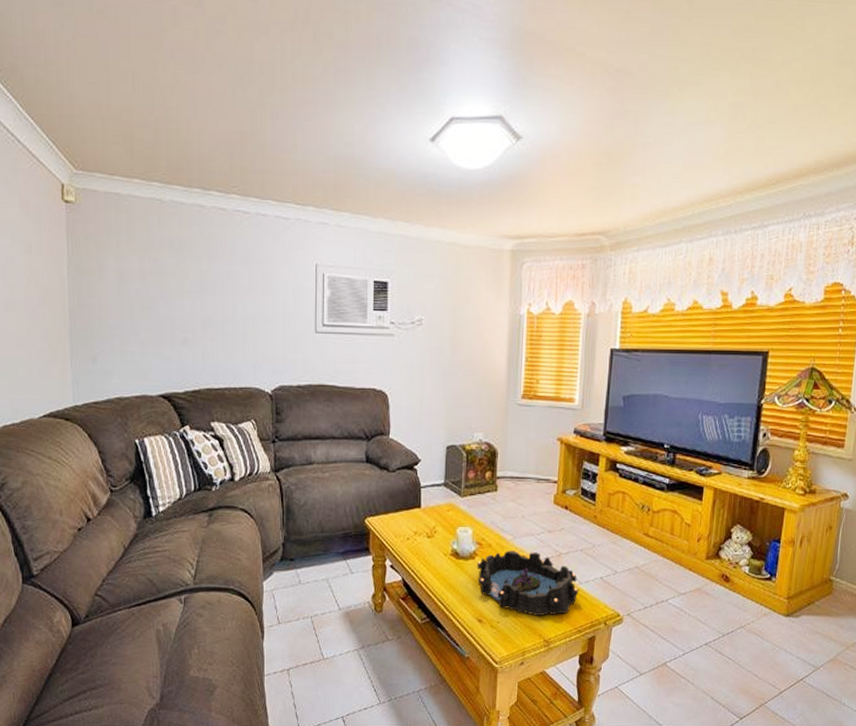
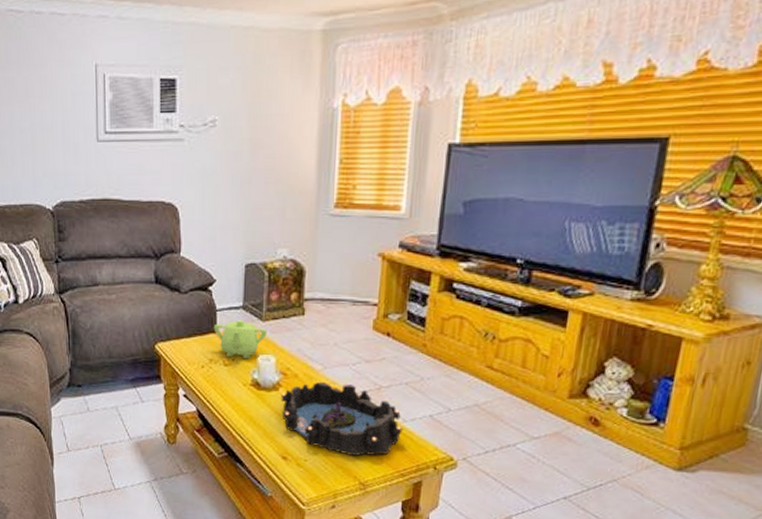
teapot: none [418,496,465,531] -> present [213,320,267,359]

